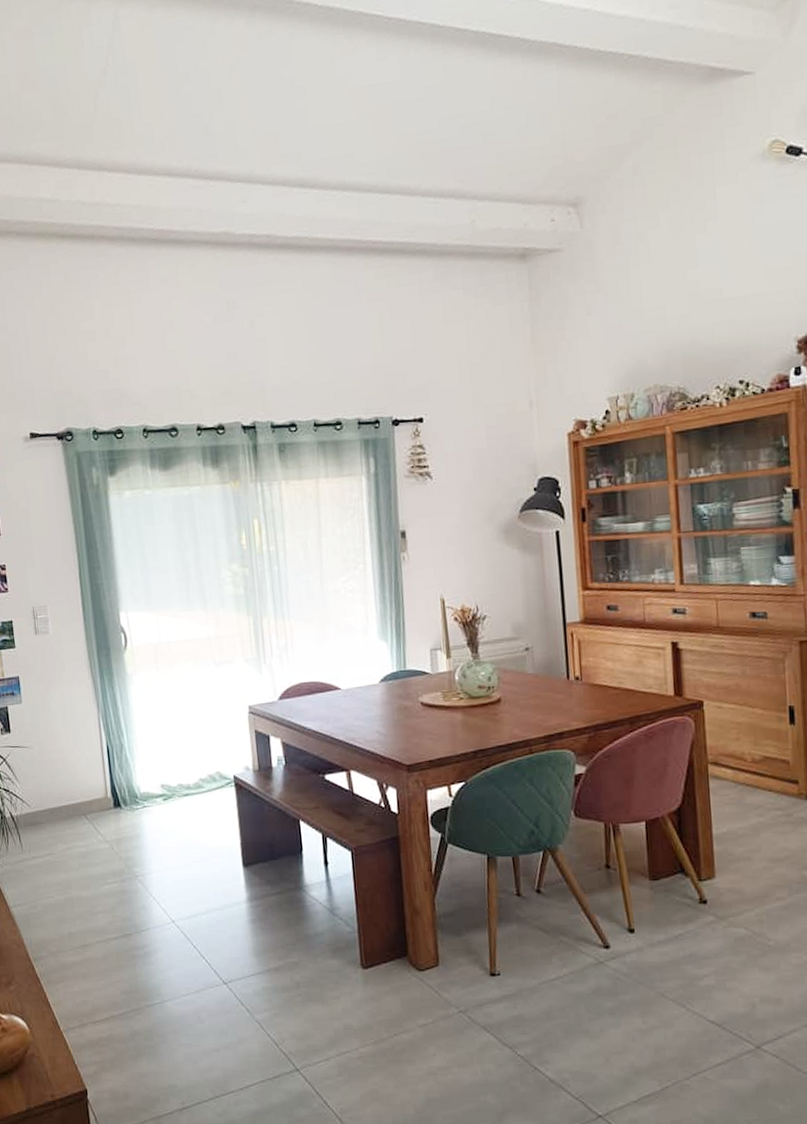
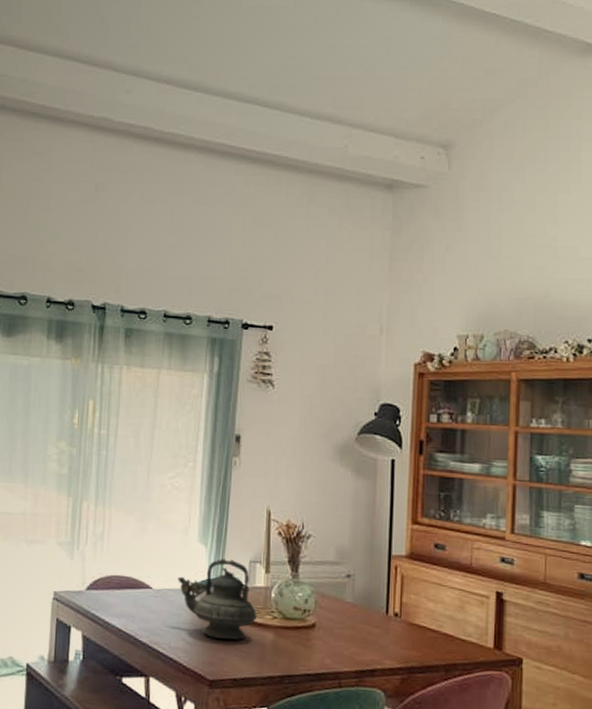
teapot: none [364,650,445,726] -> present [178,558,258,640]

